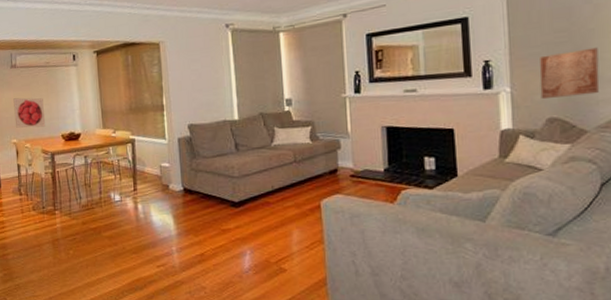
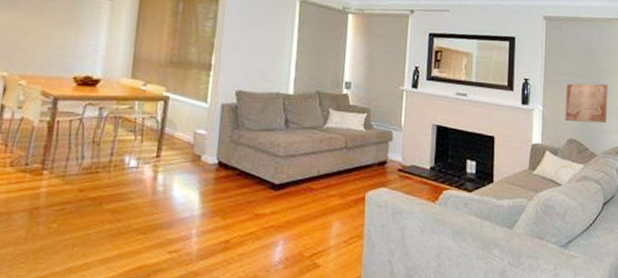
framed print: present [13,98,46,128] -> none [11,21,58,64]

